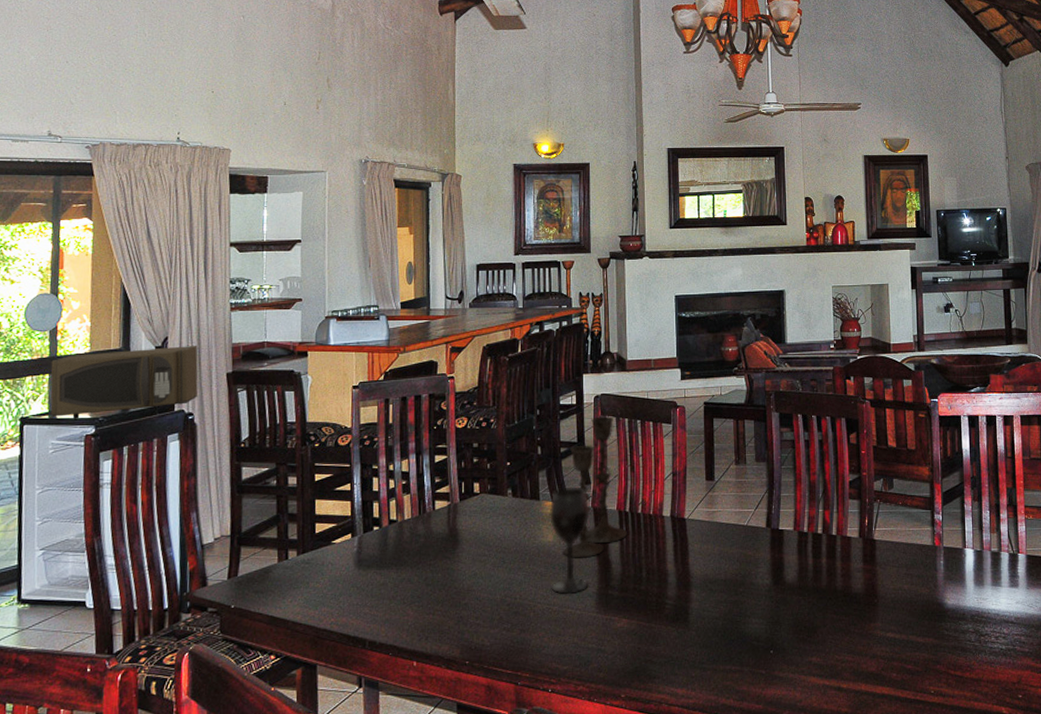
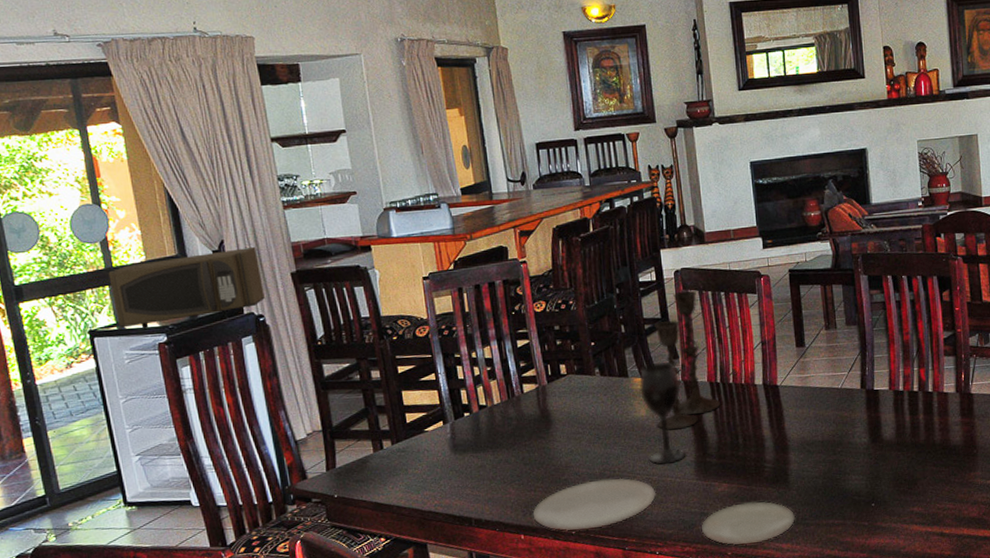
plate: none [428,606,555,661] -> present [532,478,657,532]
plate: none [596,641,693,688] -> present [701,502,796,546]

